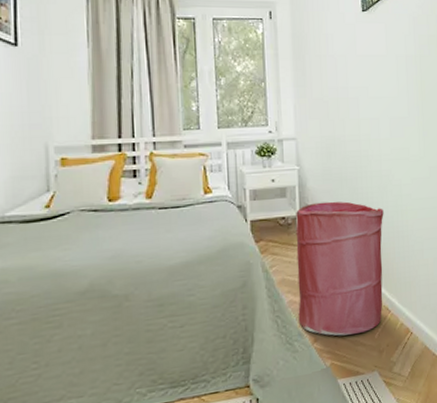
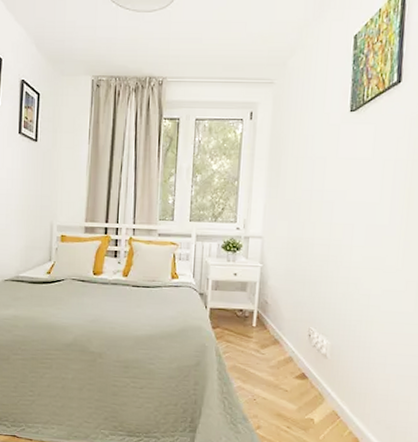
laundry hamper: present [295,201,384,336] -> none [244,300,346,431]

